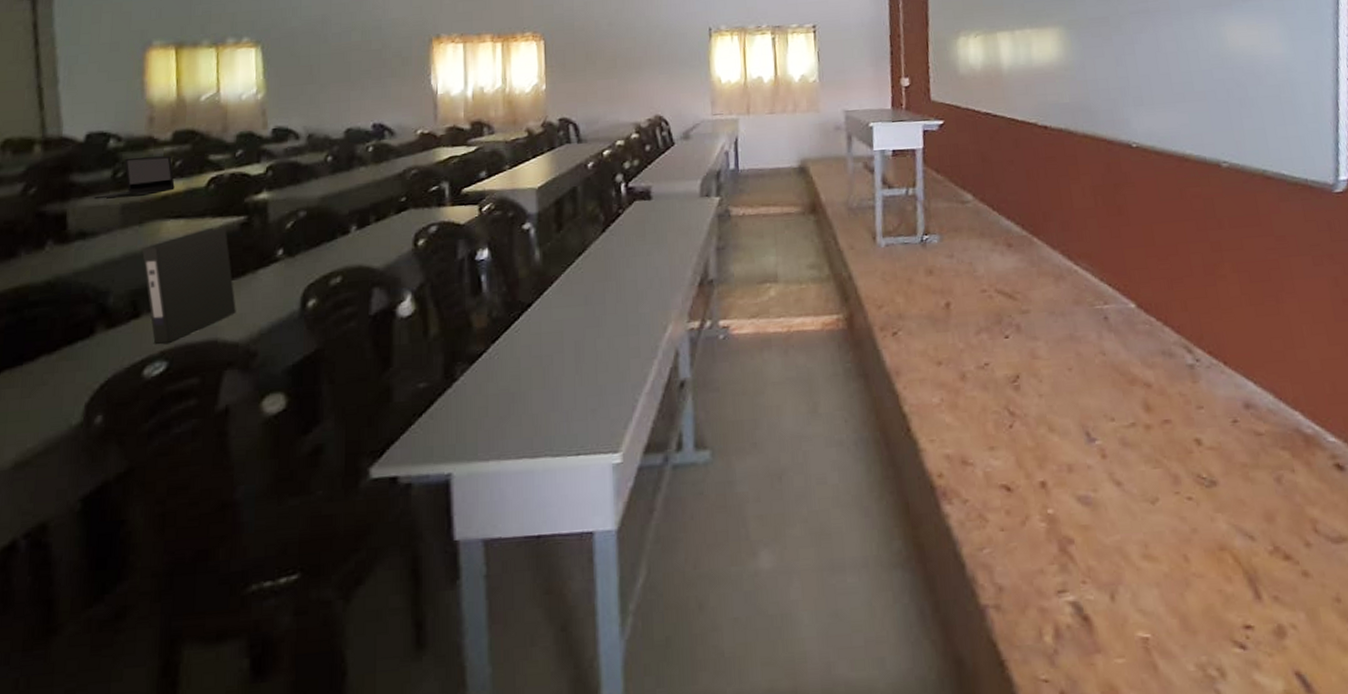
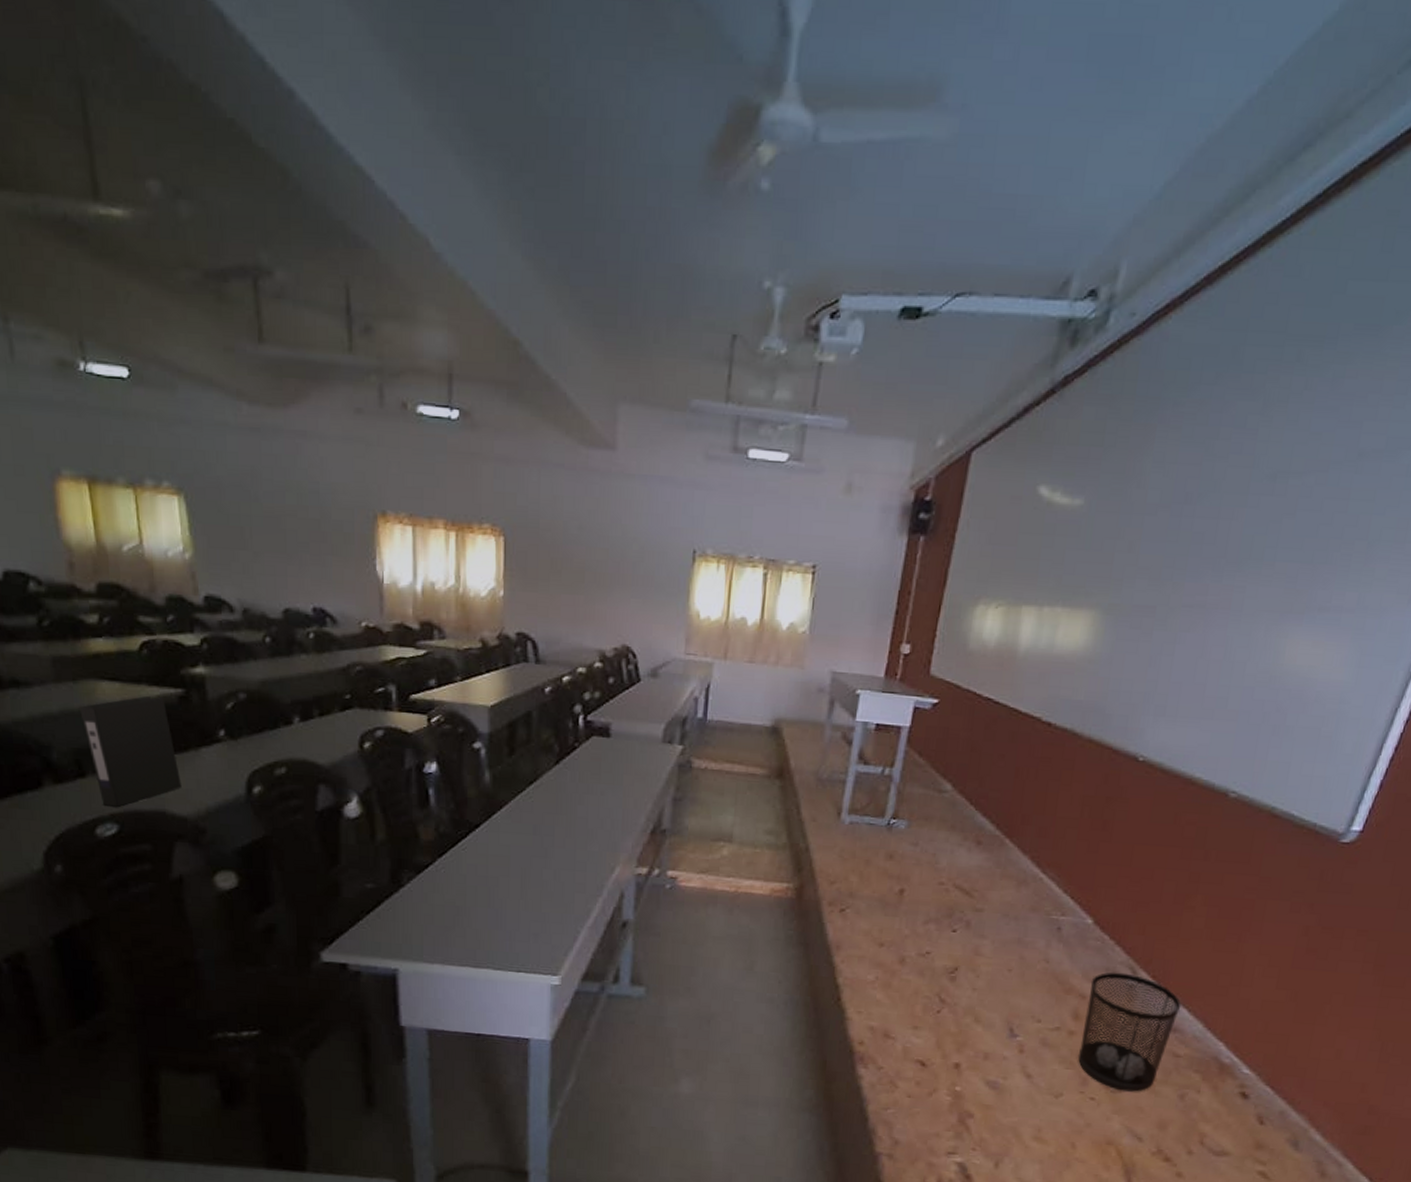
laptop: present [94,155,175,200] -> none [21,605,106,651]
waste bin: none [1151,353,1246,484] -> present [1077,972,1182,1092]

